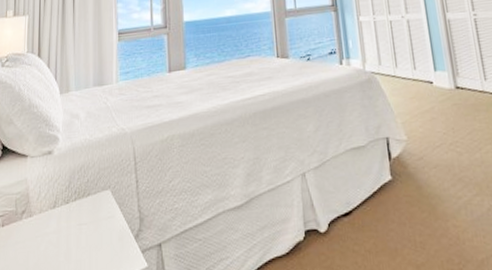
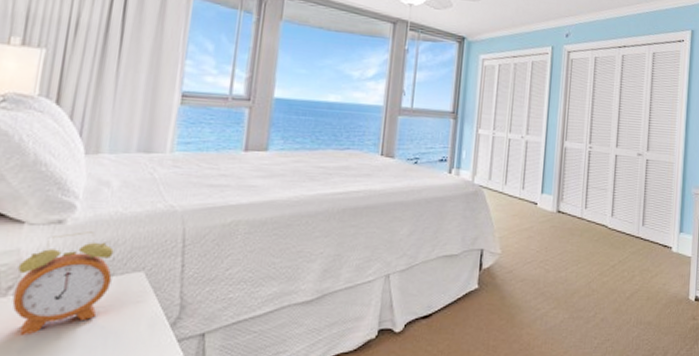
alarm clock: none [26,158,88,253] -> present [12,231,114,336]

